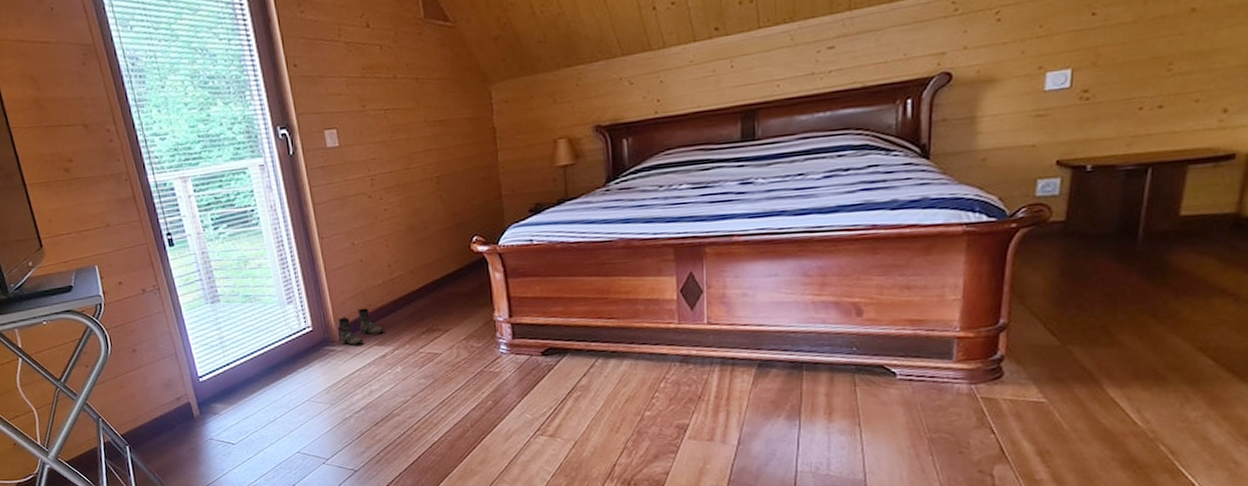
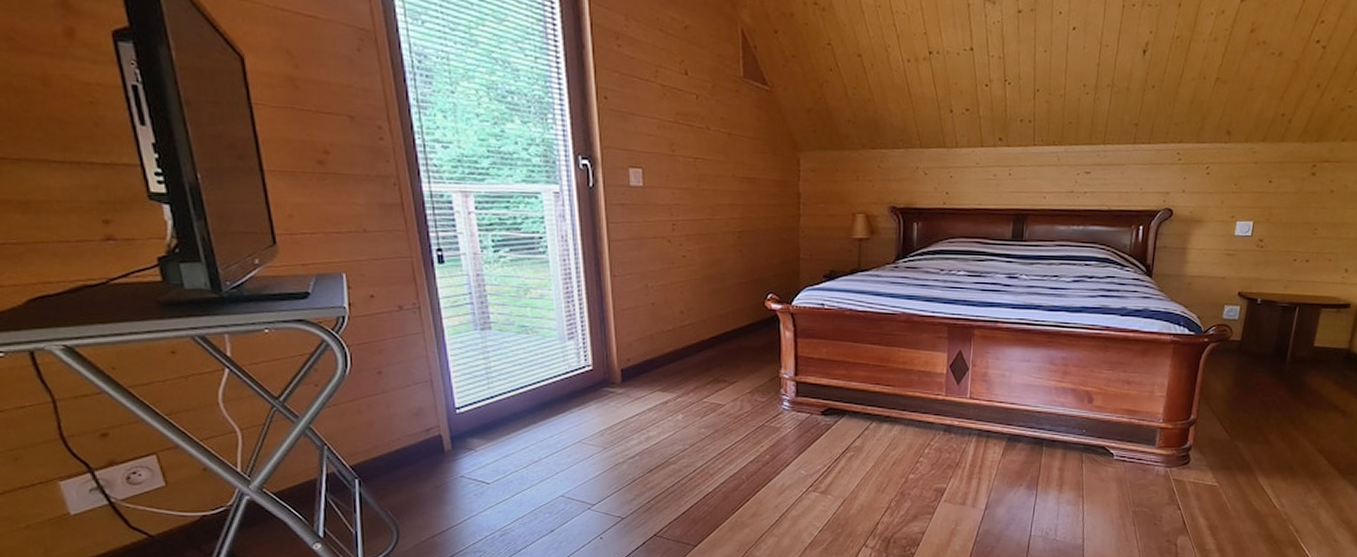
boots: present [338,308,384,346] -> none [621,352,669,389]

